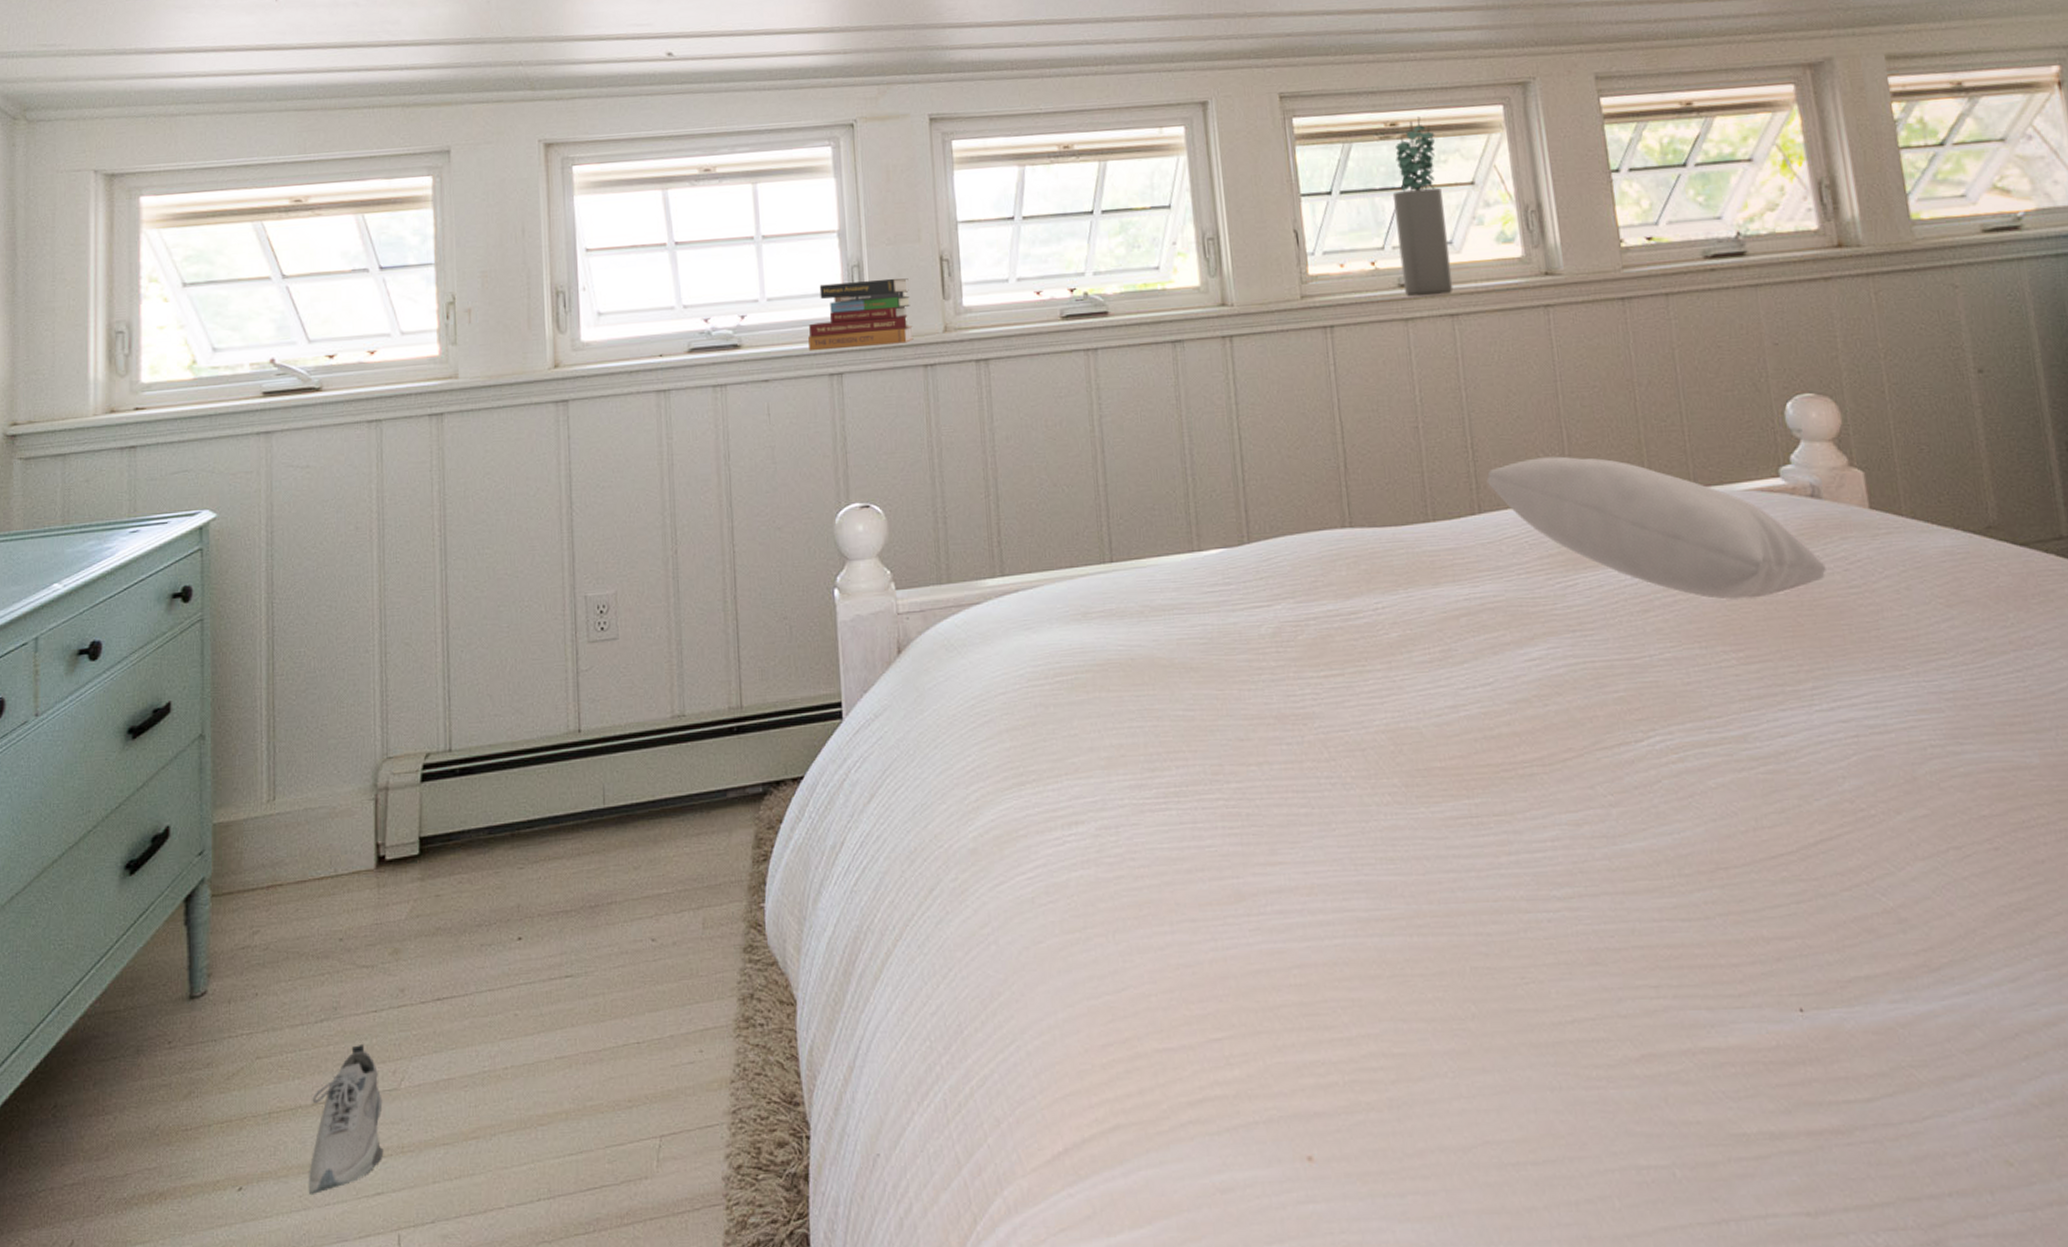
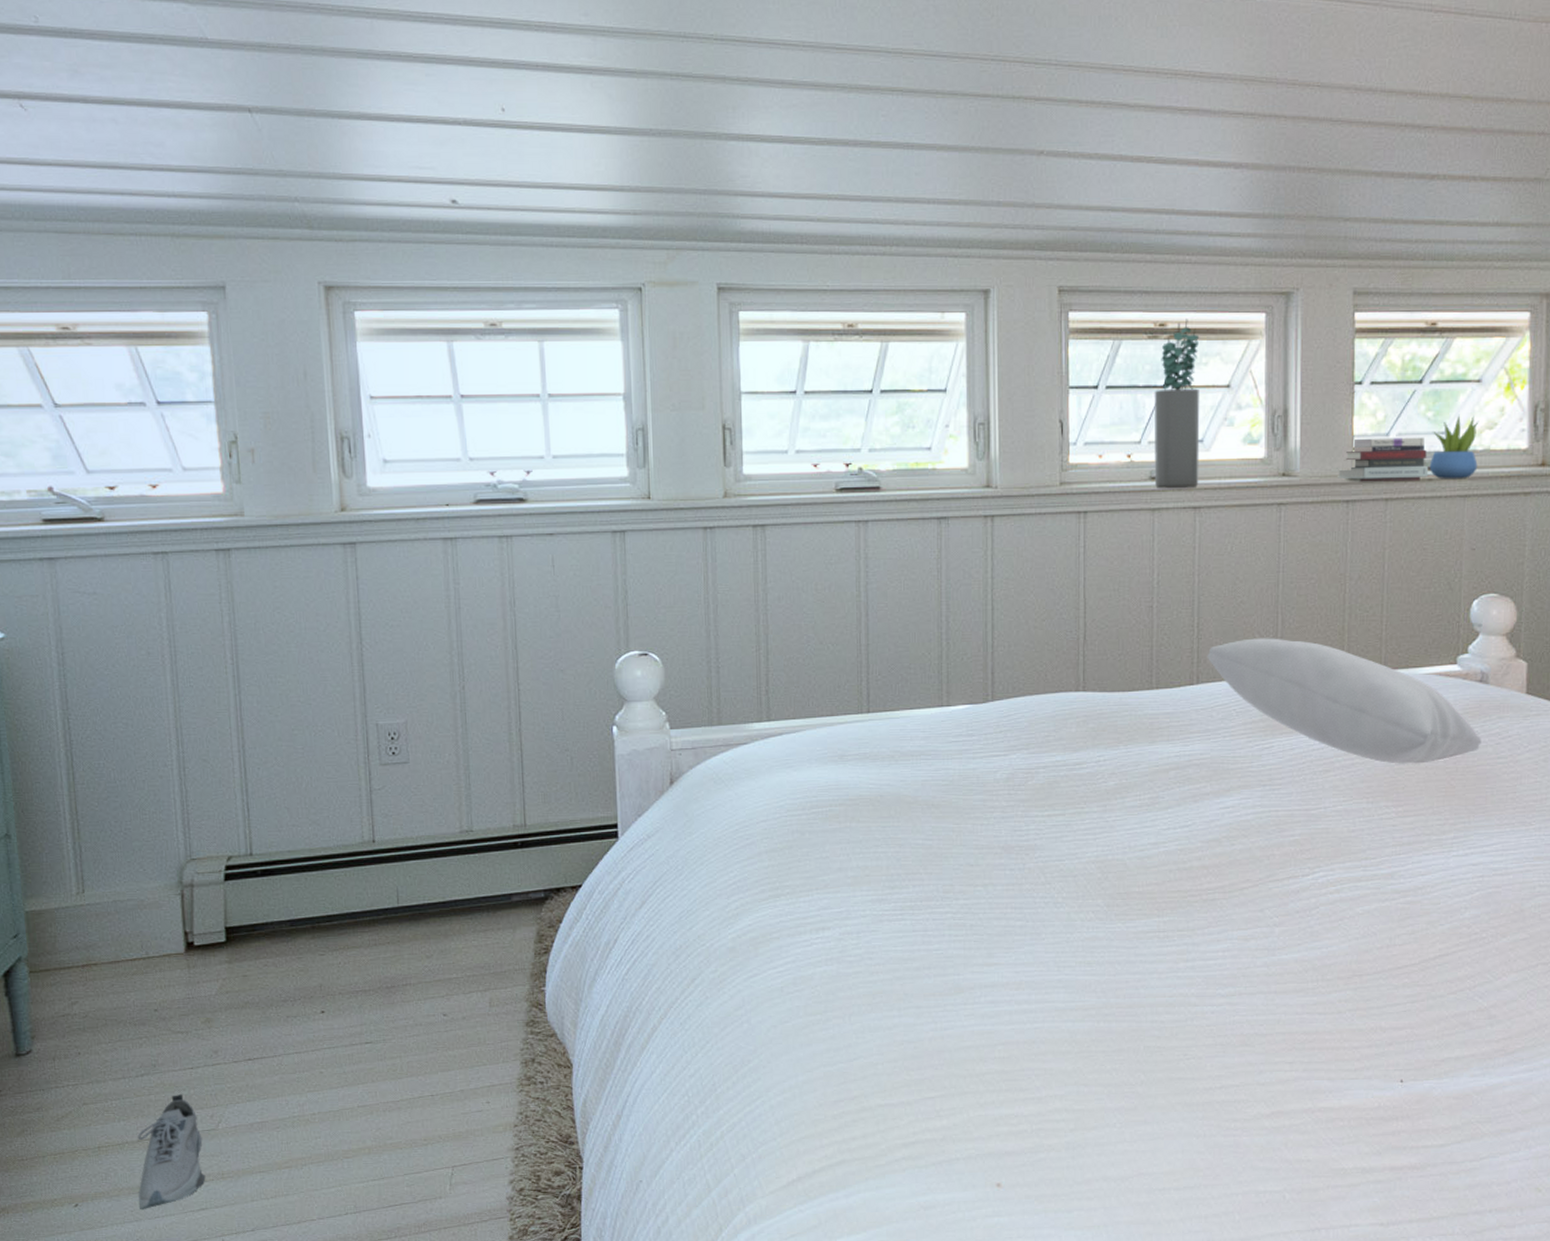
books: present [808,278,914,351] -> none [593,443,695,509]
books: none [1605,224,1710,278] -> present [1337,437,1429,482]
succulent plant: none [1707,196,1765,269] -> present [1429,414,1479,480]

